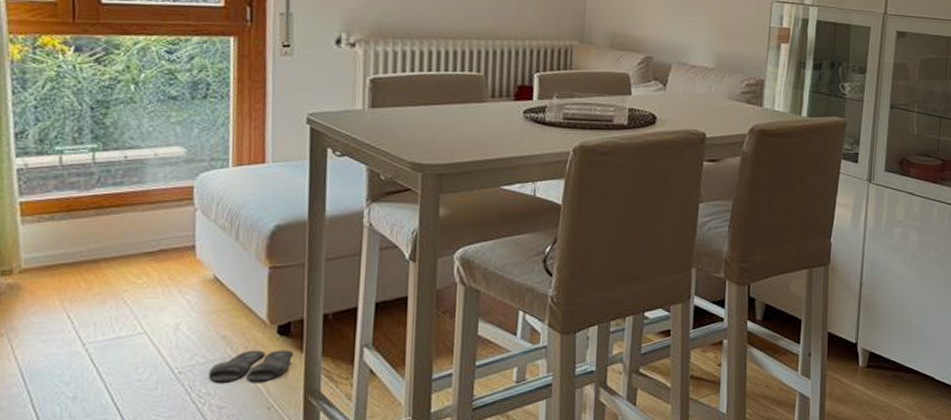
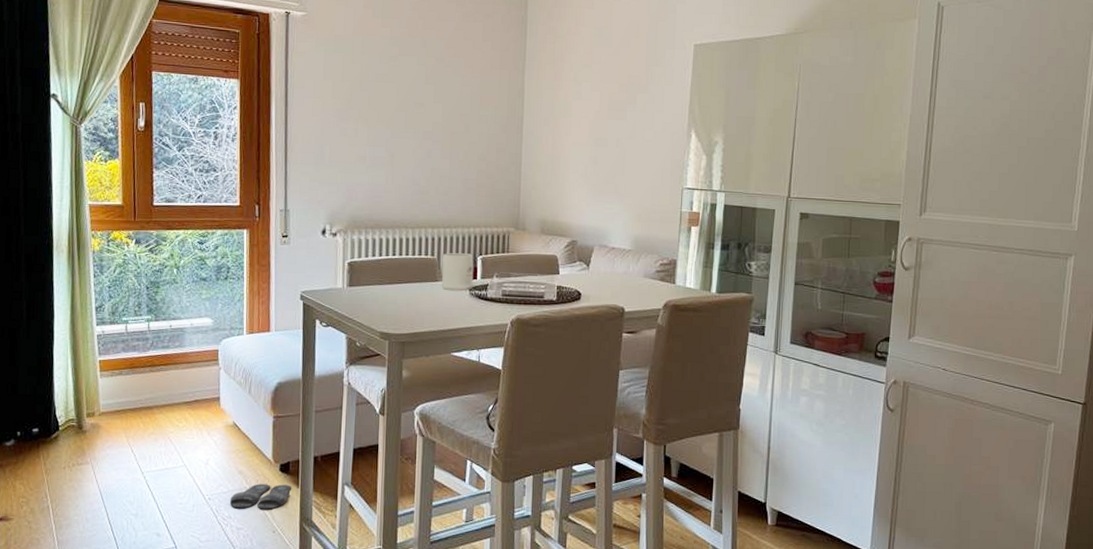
mug: none [489,69,530,114] -> present [441,253,474,292]

